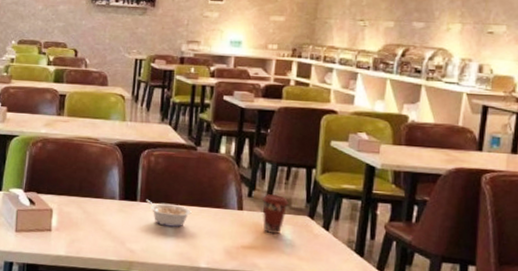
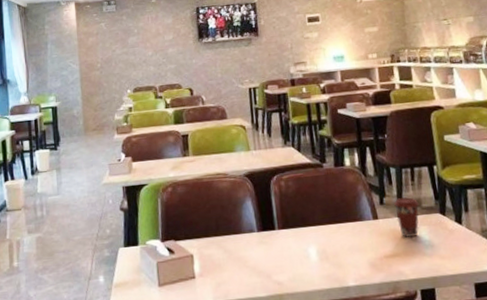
legume: present [146,199,192,227] -> none [284,225,330,250]

